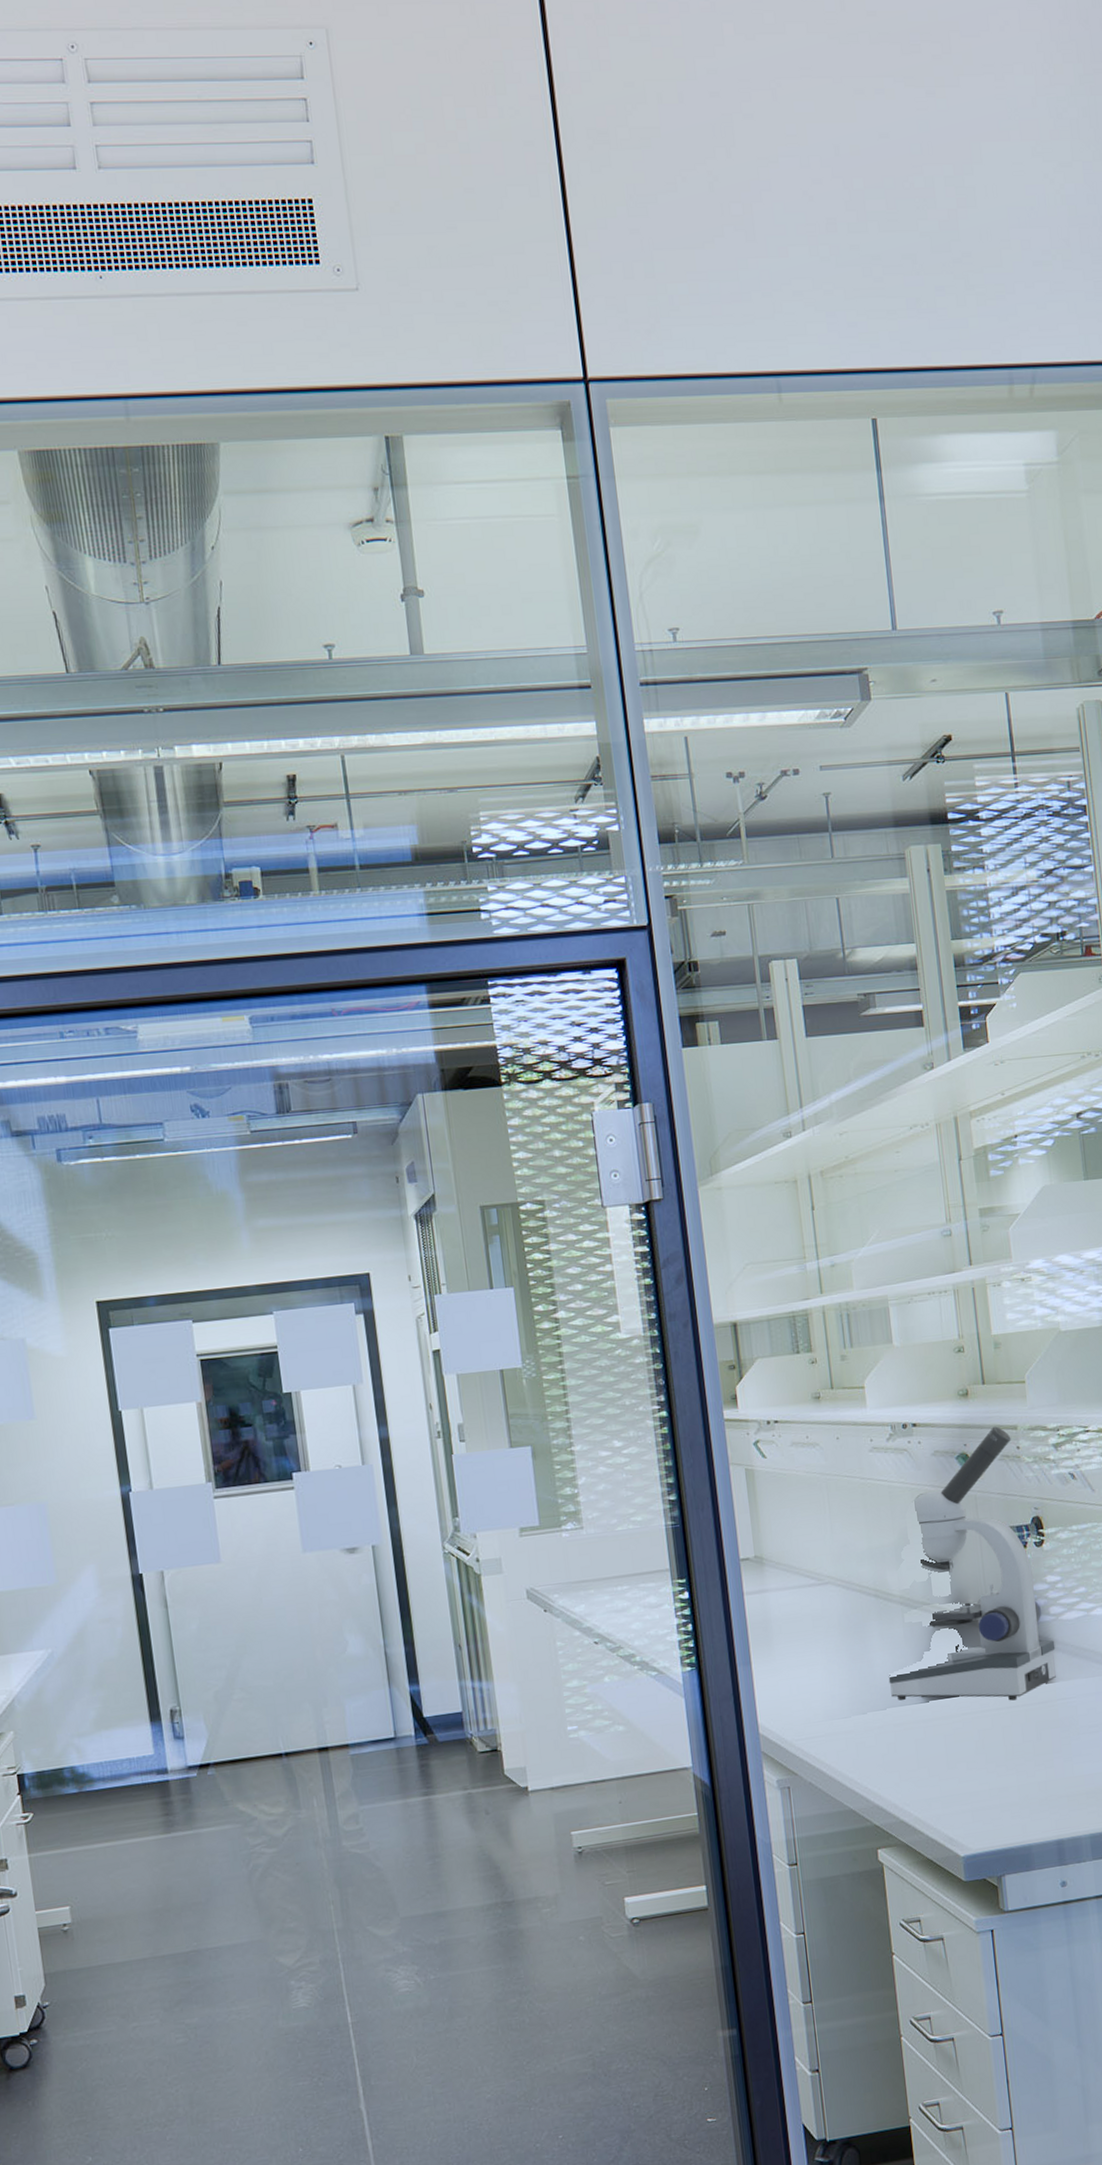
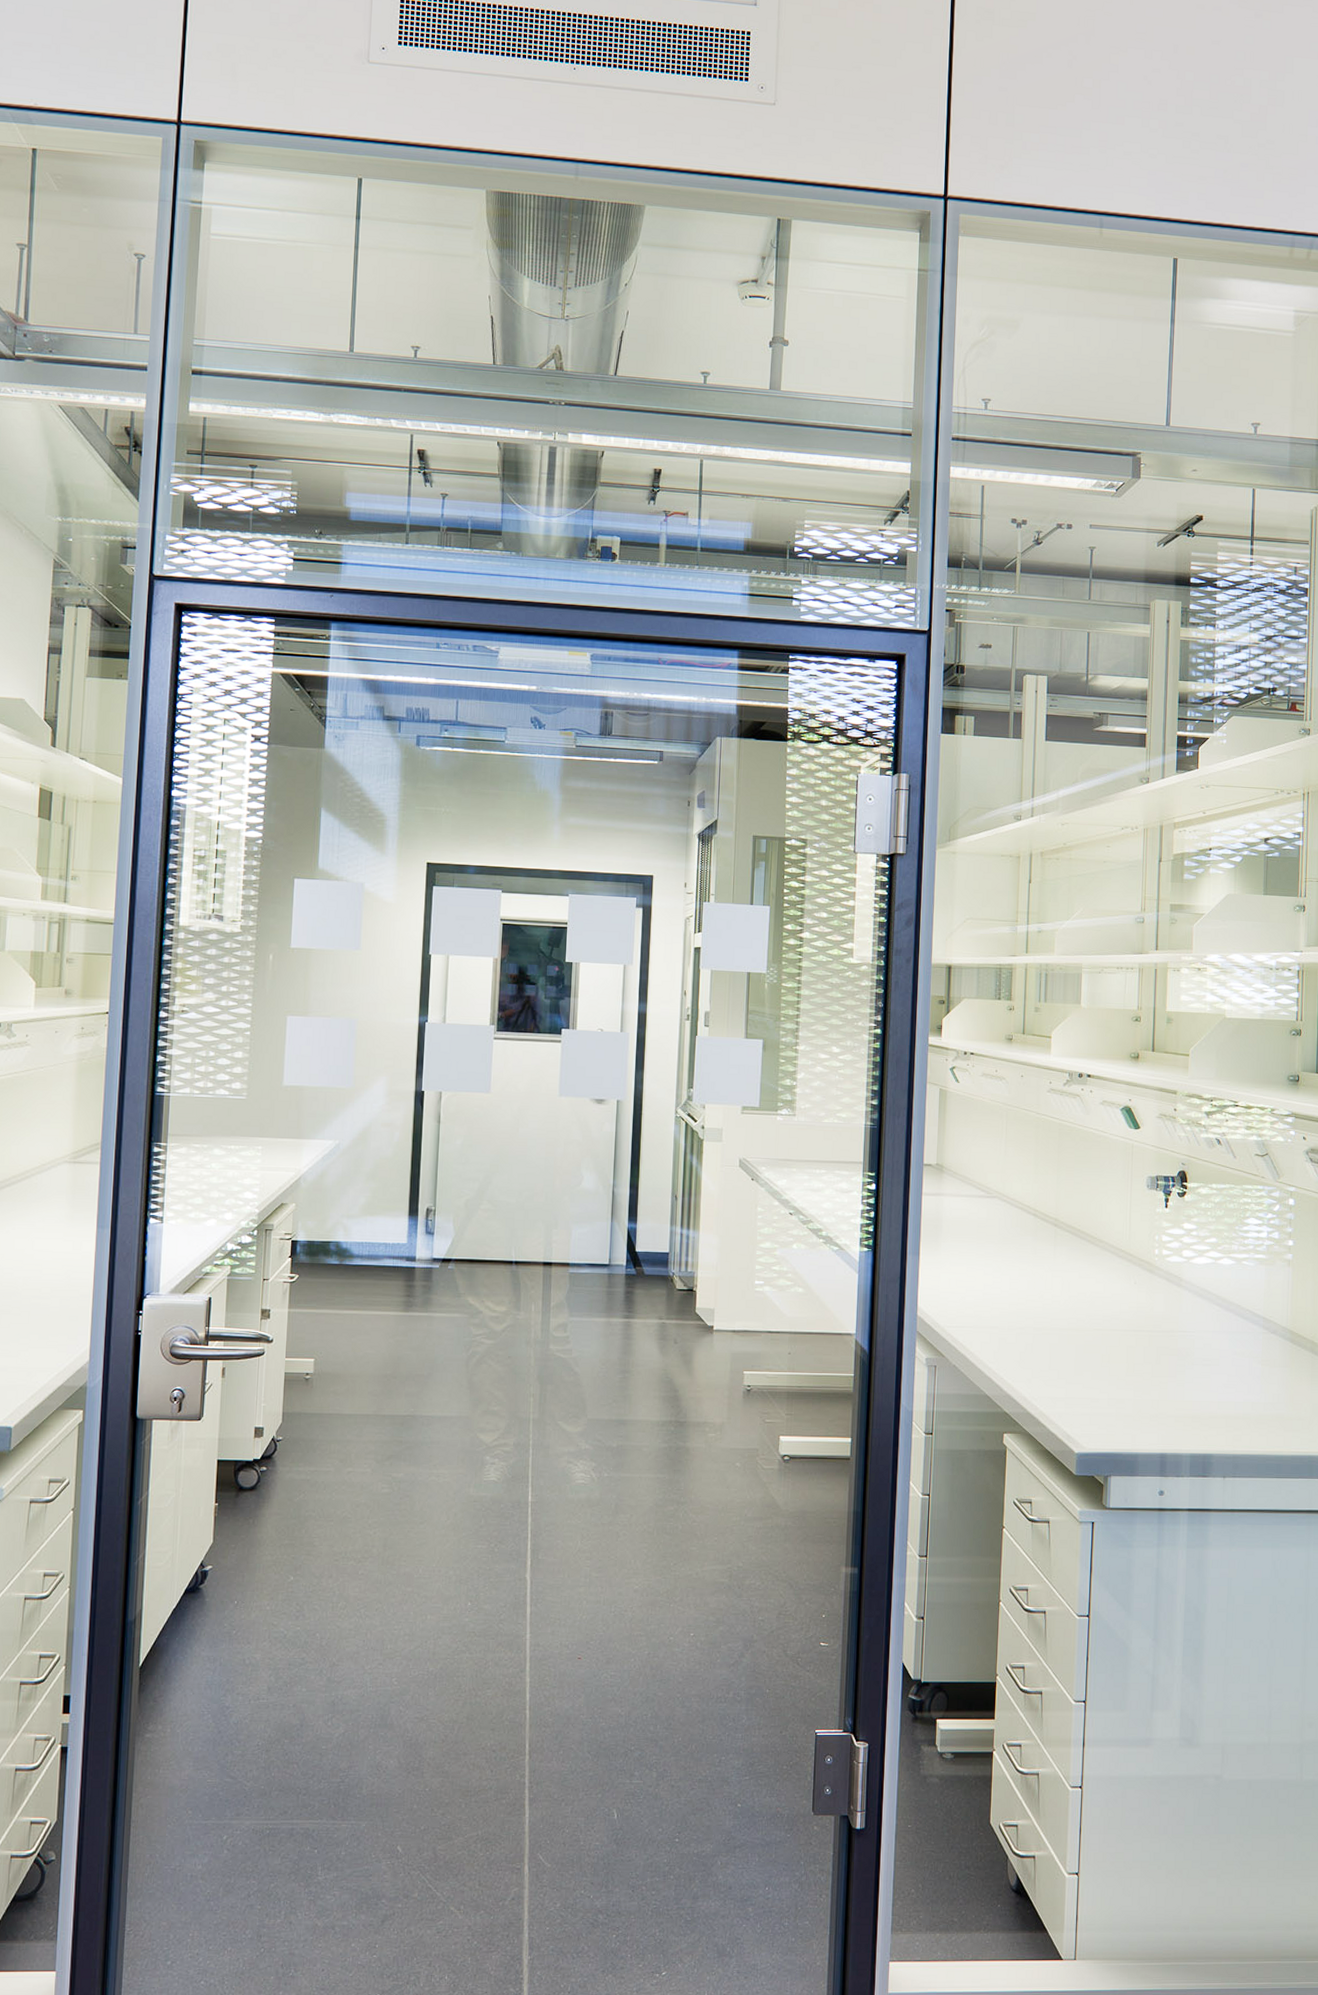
microscope: present [888,1426,1056,1701] -> none [1035,1088,1183,1325]

